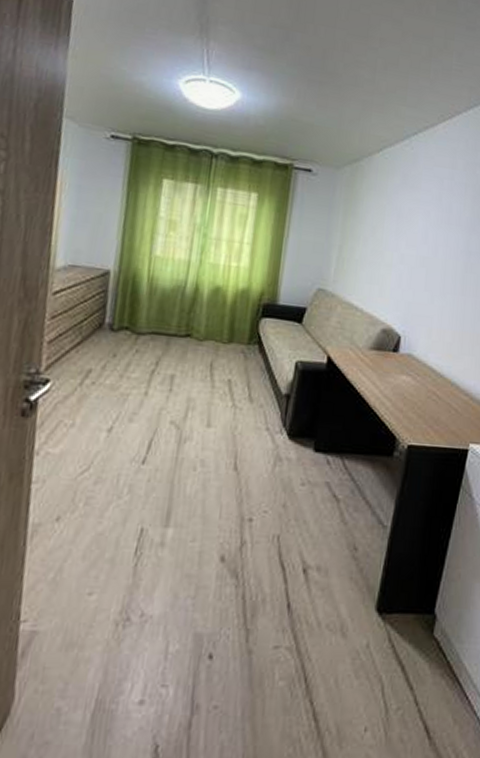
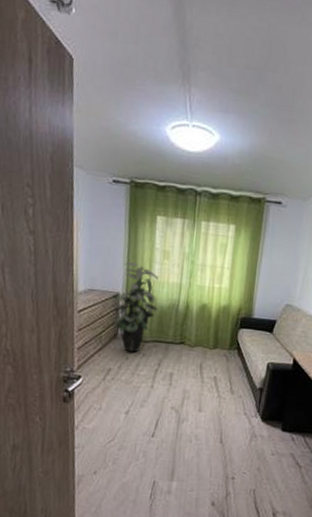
indoor plant: none [98,232,162,348] -> present [111,262,159,353]

